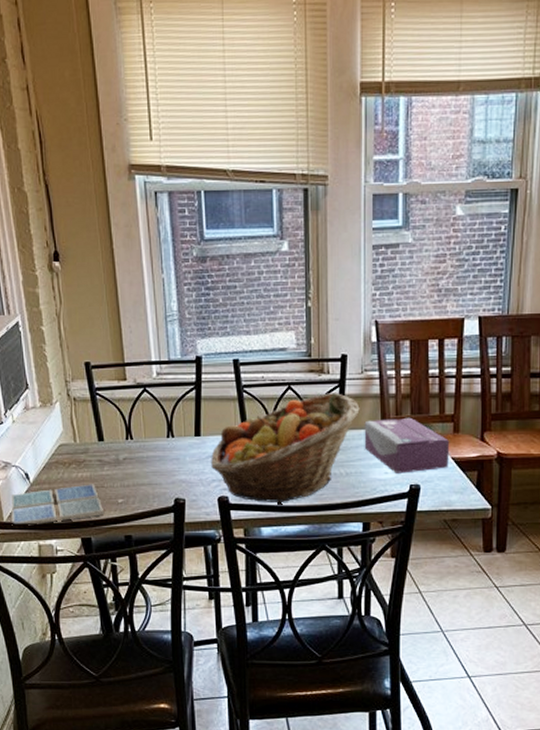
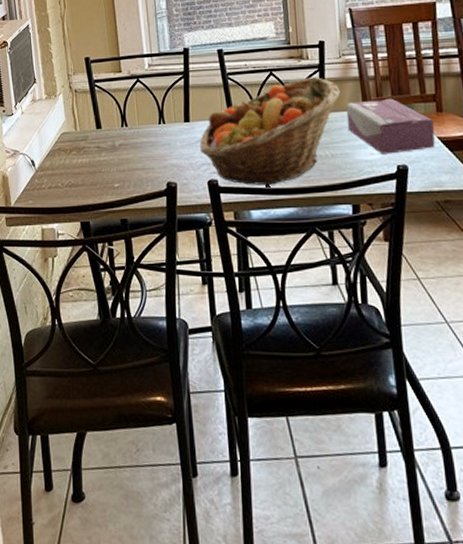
drink coaster: present [10,484,104,526] -> none [18,169,101,210]

